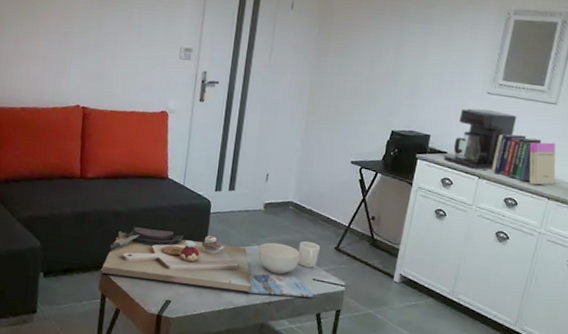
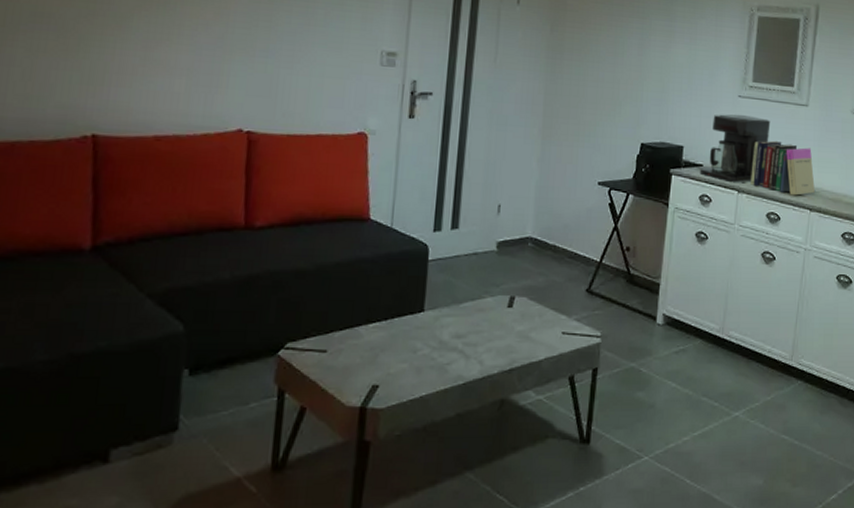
decorative tray: present [102,226,252,293] -> none [278,288,487,360]
magazine: present [248,273,314,298] -> none [481,332,565,362]
bowl: present [258,242,301,275] -> none [492,291,546,332]
mug: present [298,241,321,268] -> none [542,285,570,319]

